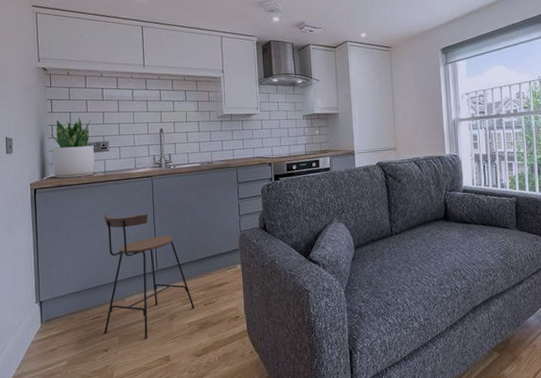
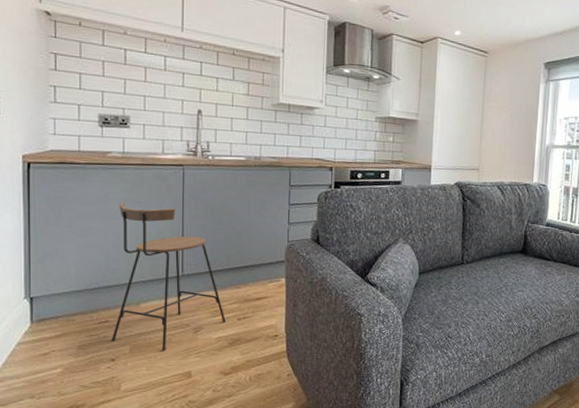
planter: present [48,117,95,179] -> none [50,81,110,156]

